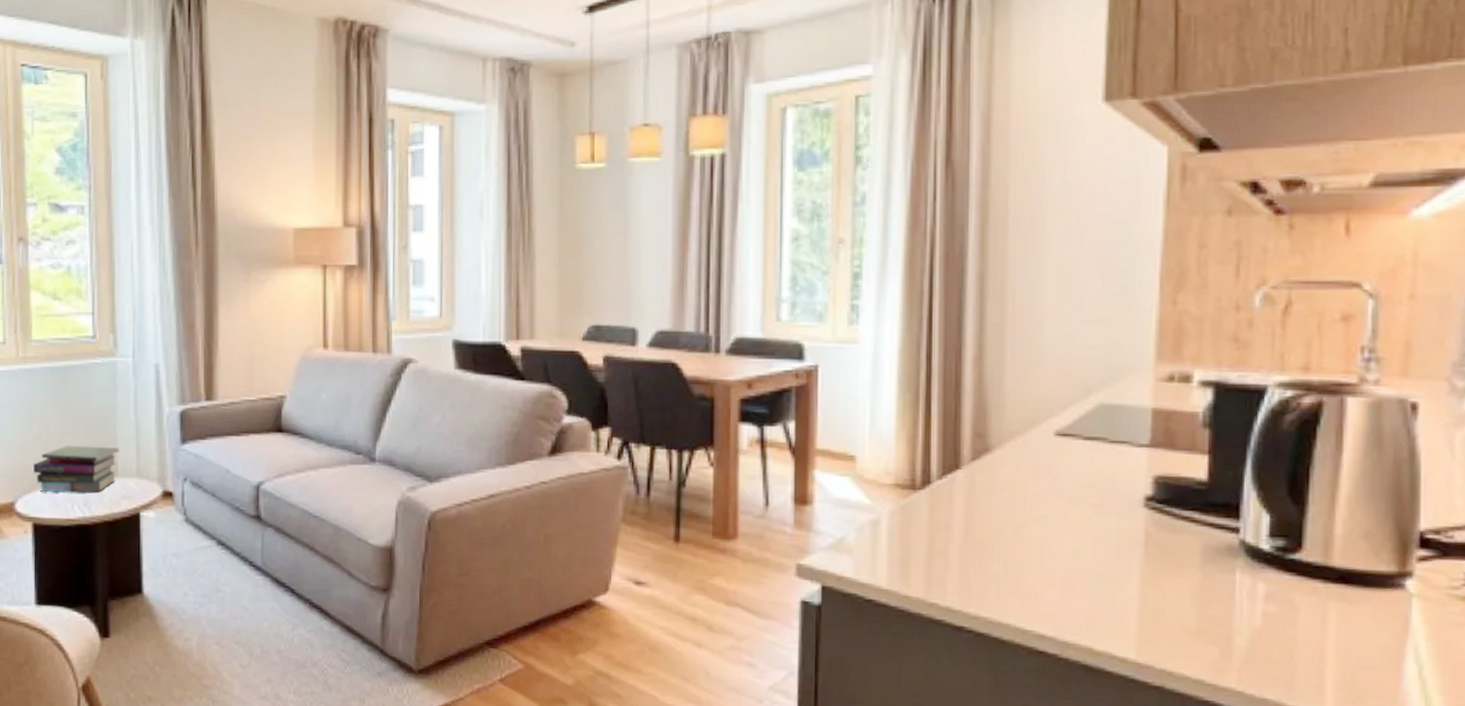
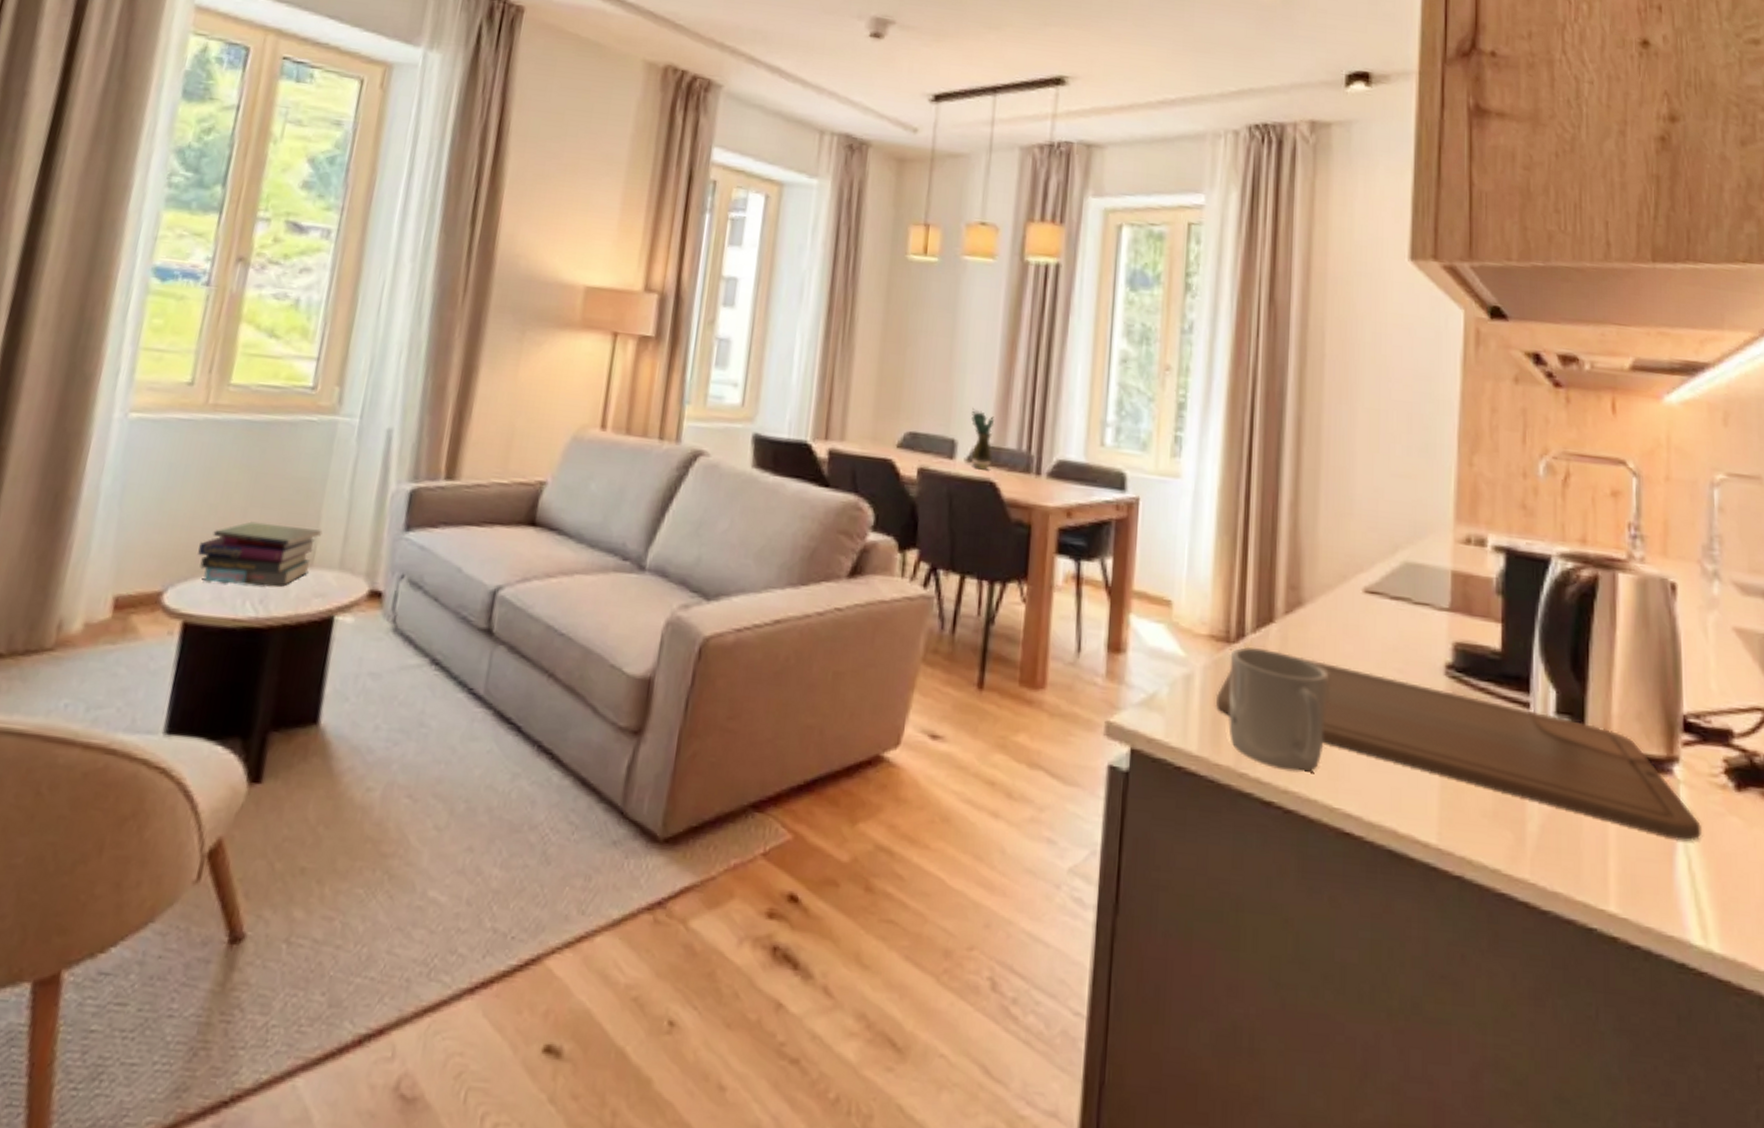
vase: none [650,297,673,354] -> present [971,407,995,472]
chopping board: none [903,491,1436,650] -> present [1215,646,1701,841]
mug: none [916,493,1019,601] -> present [1228,647,1329,773]

